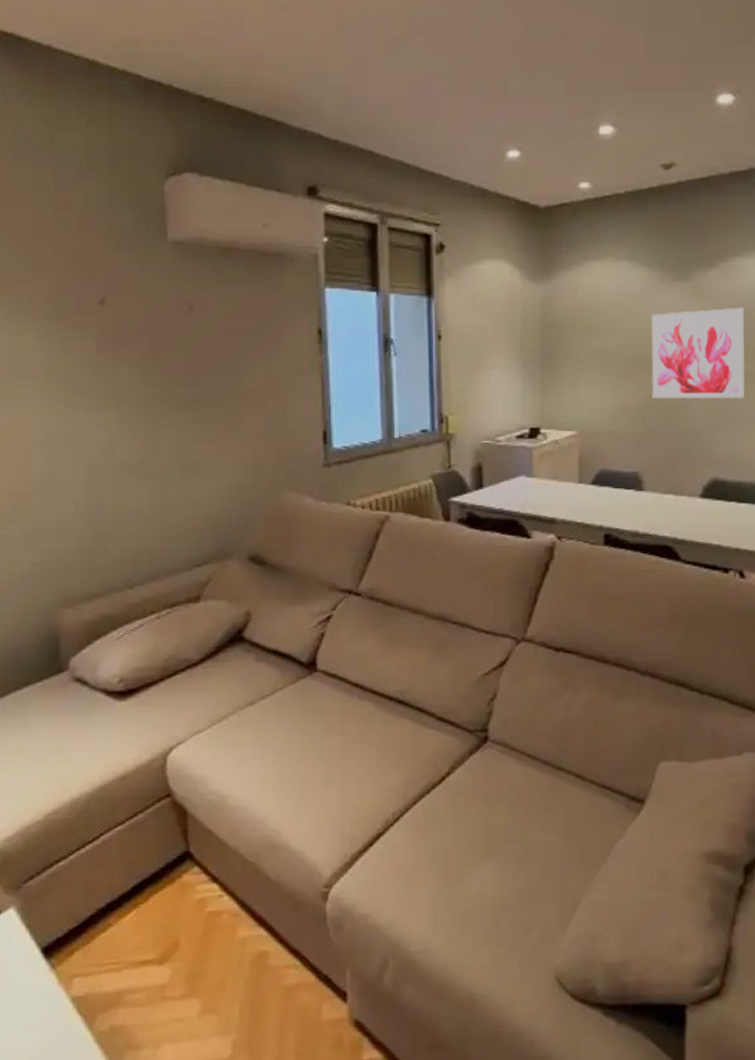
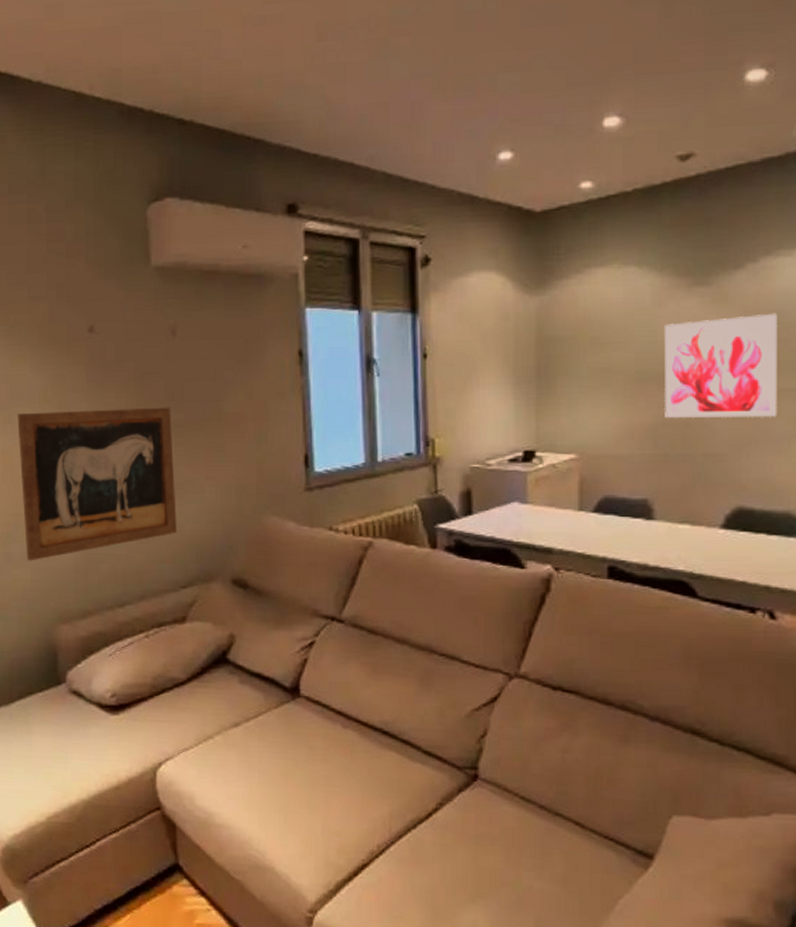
wall art: none [18,383,192,543] -> present [17,407,177,561]

